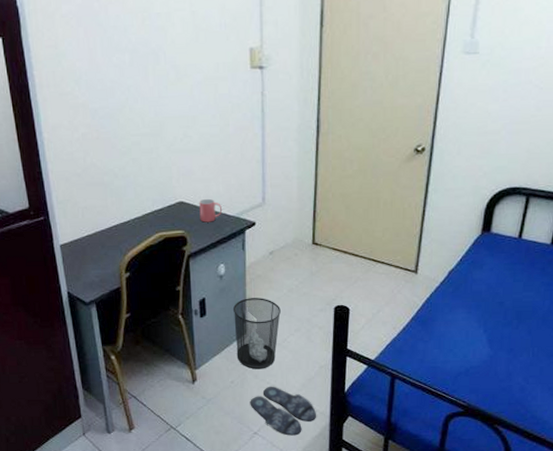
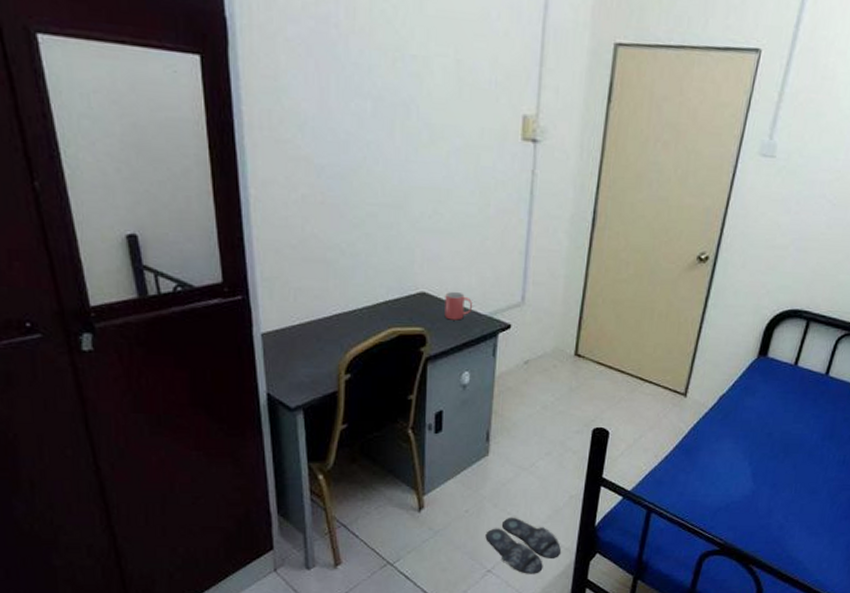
waste bin: present [233,298,281,369] -> none [474,413,531,497]

